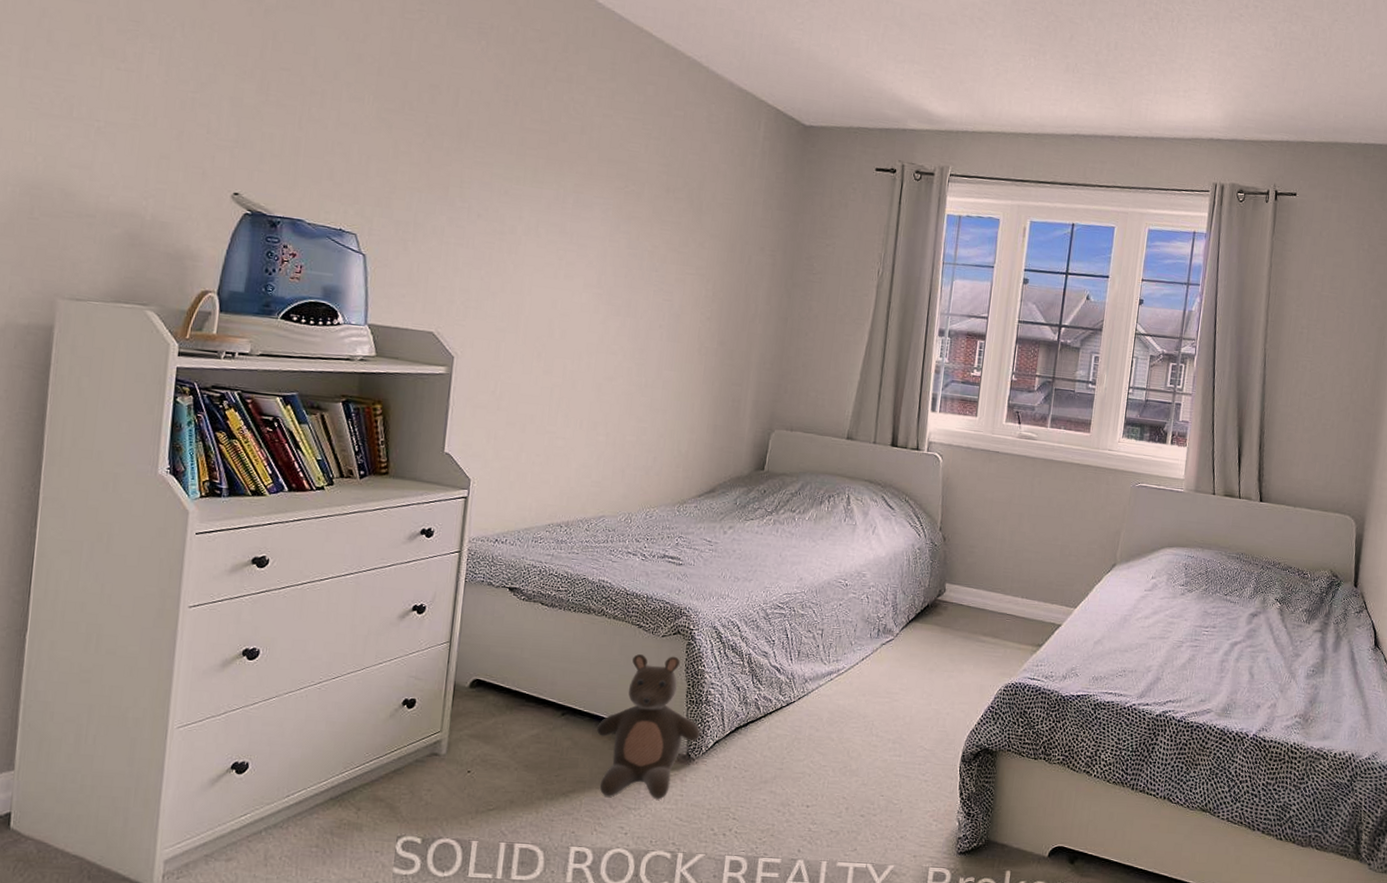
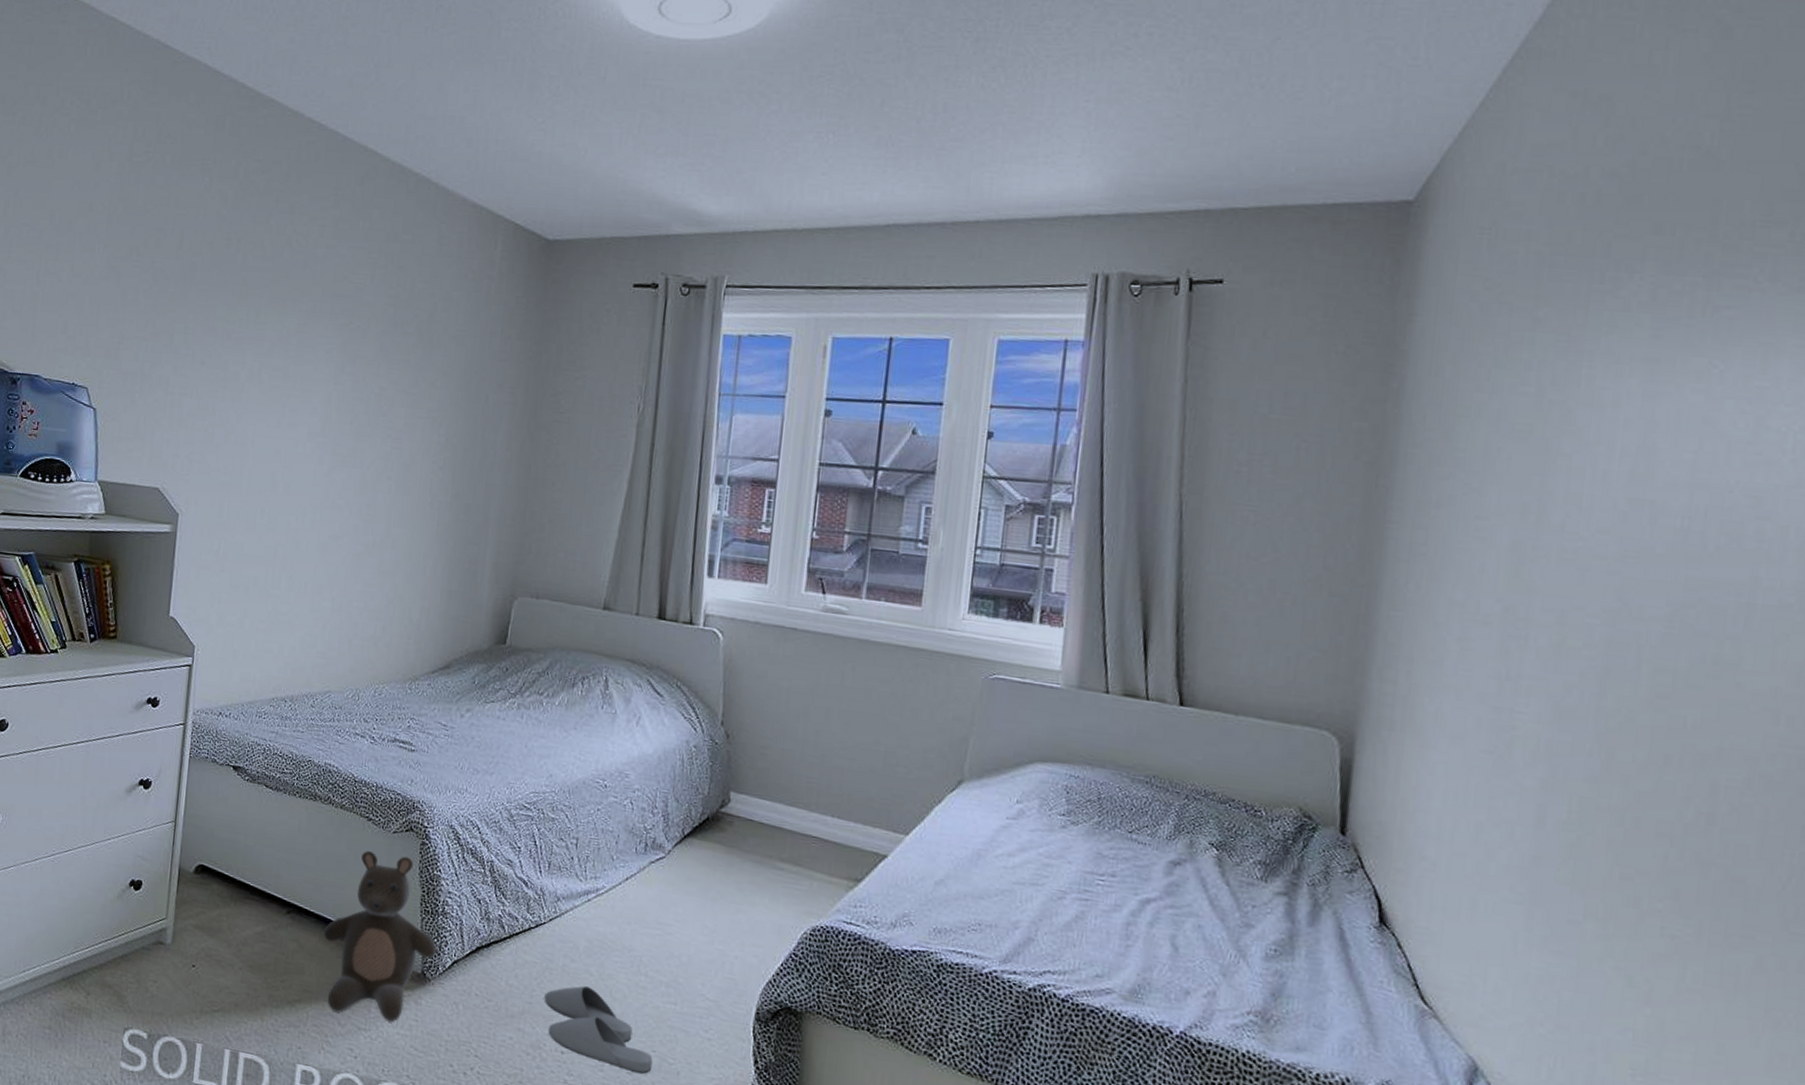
slippers: none [793,750,882,815] -> present [544,986,653,1074]

